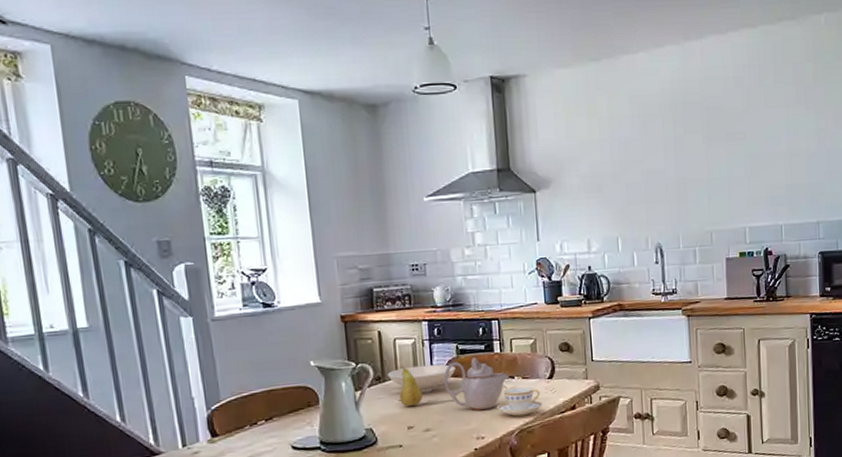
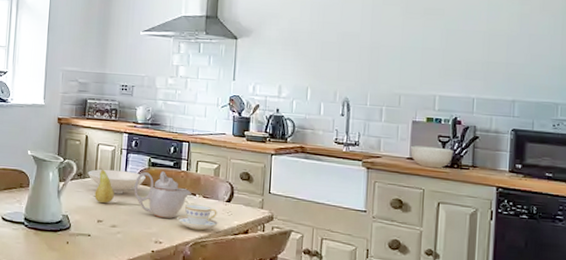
bowl: none [727,281,769,306] -> present [410,145,454,169]

